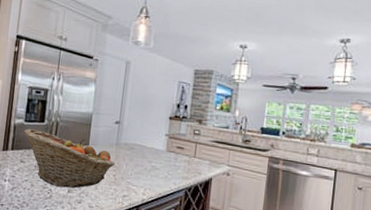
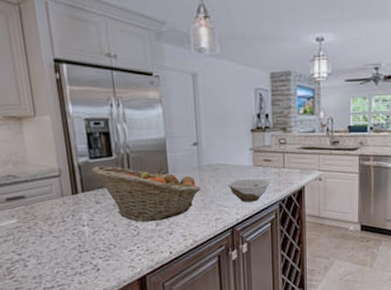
bowl: none [139,161,180,186] -> present [227,178,270,202]

